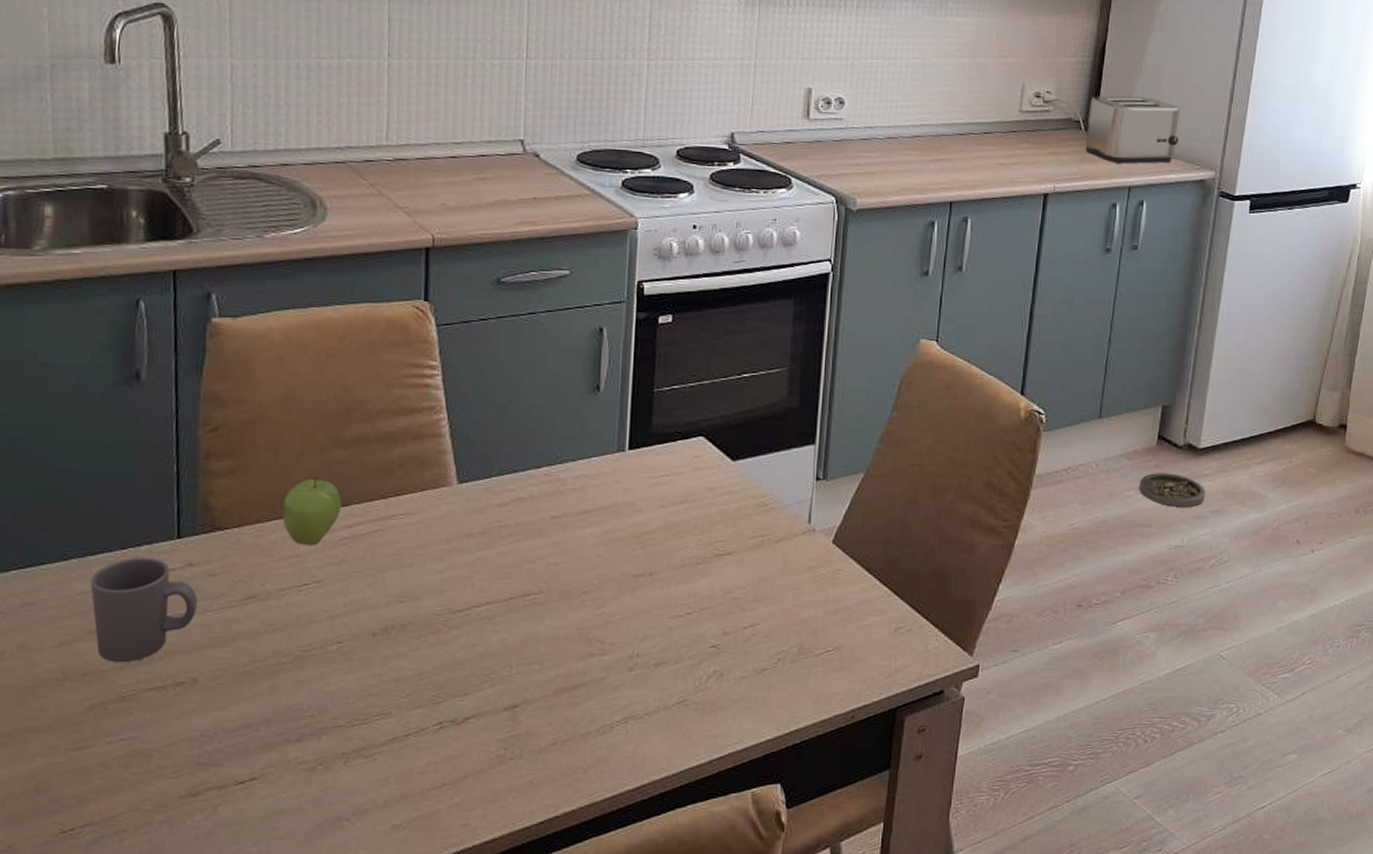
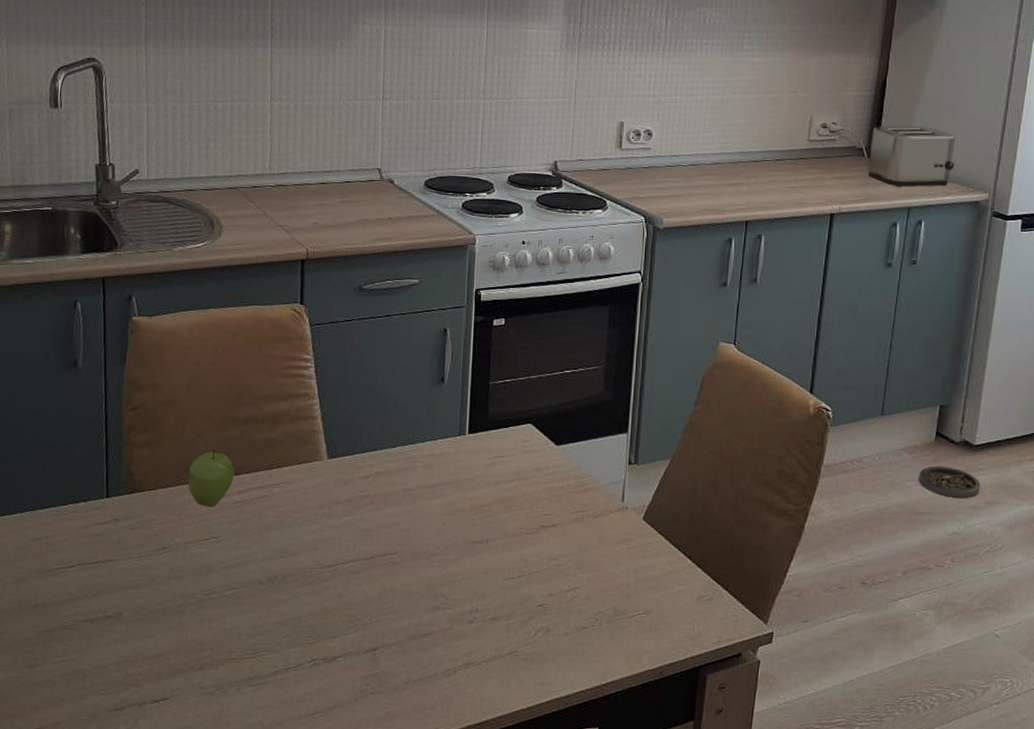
mug: present [90,557,198,663] -> none [40,512,122,598]

